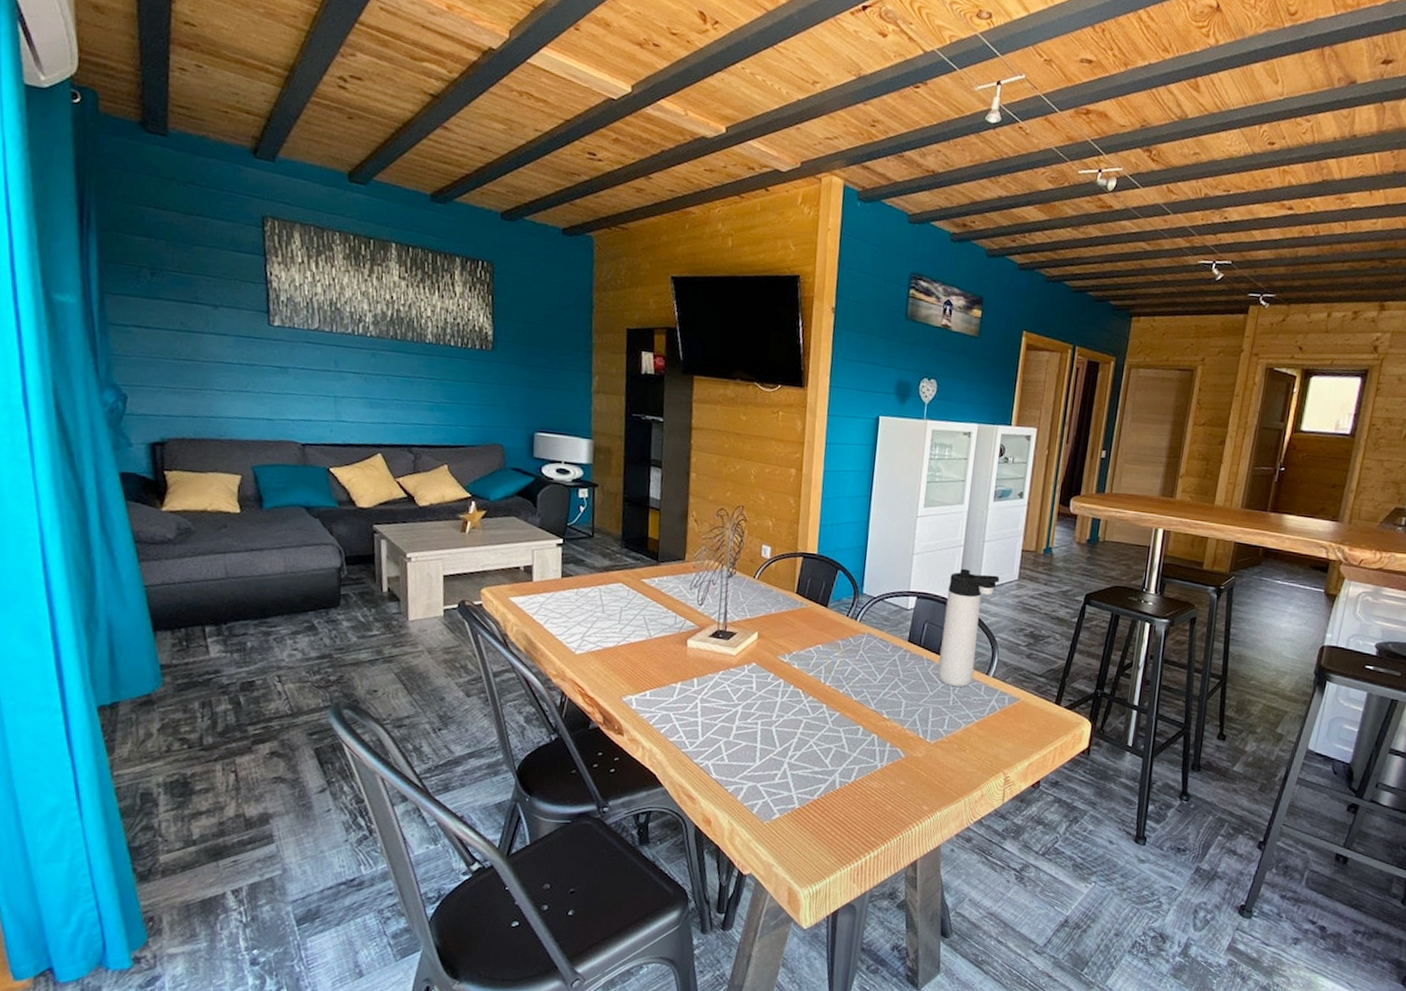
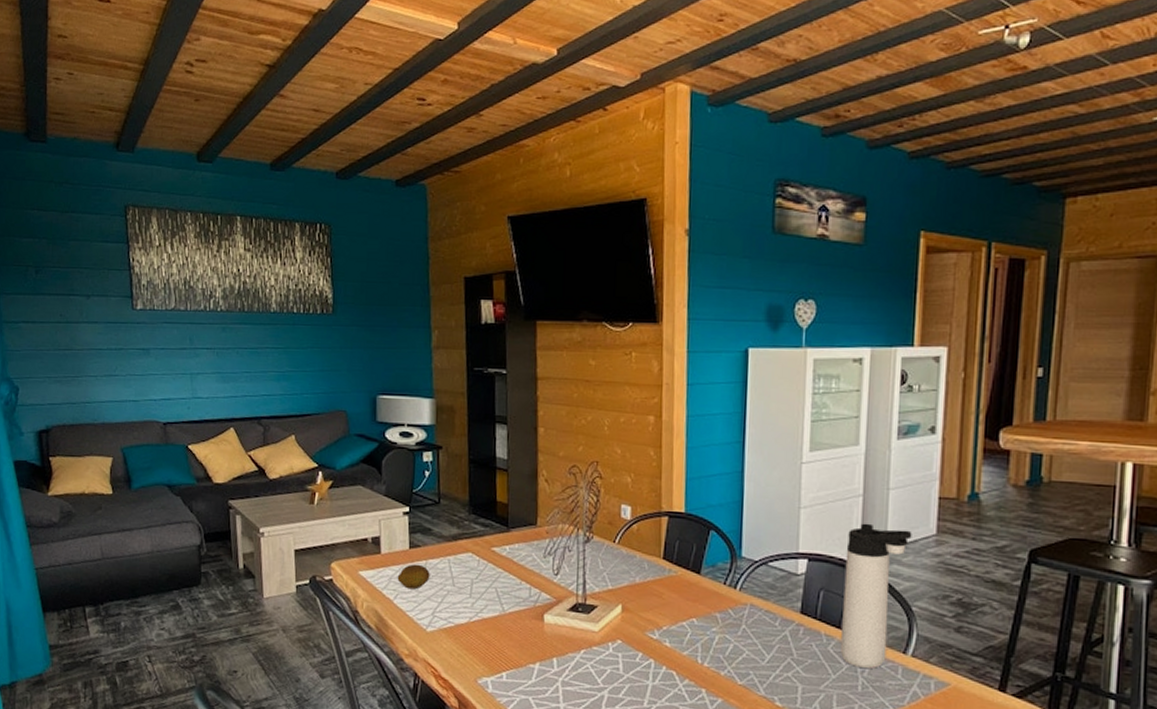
fruit: none [548,592,581,616] -> present [397,564,430,590]

